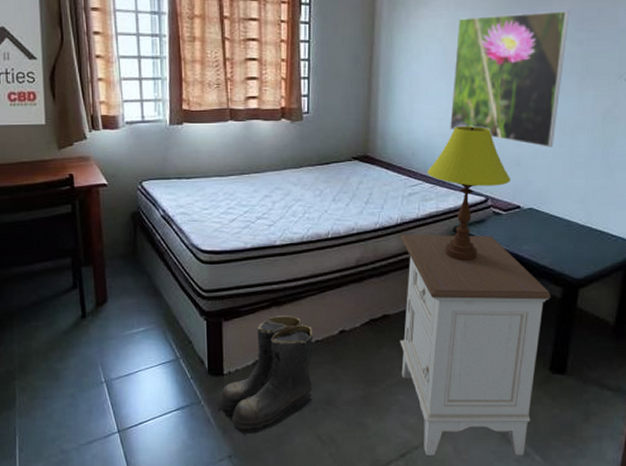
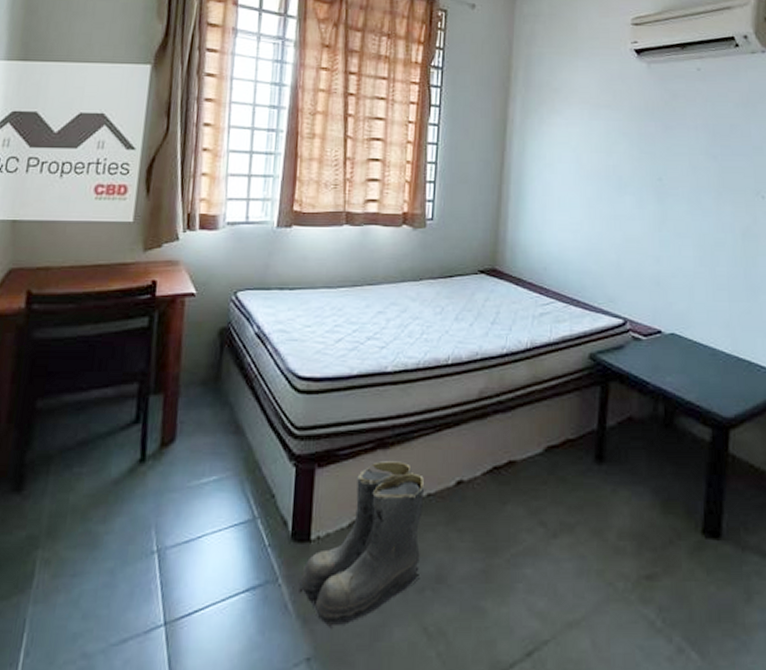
nightstand: present [400,234,551,455] -> none [527,361,699,654]
table lamp: present [427,126,511,261] -> none [560,240,651,394]
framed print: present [450,10,570,147] -> none [584,125,703,266]

